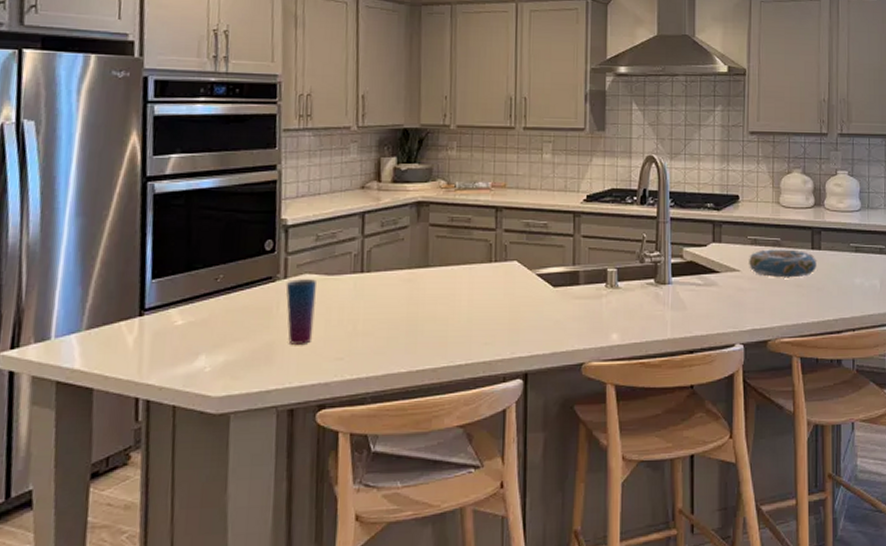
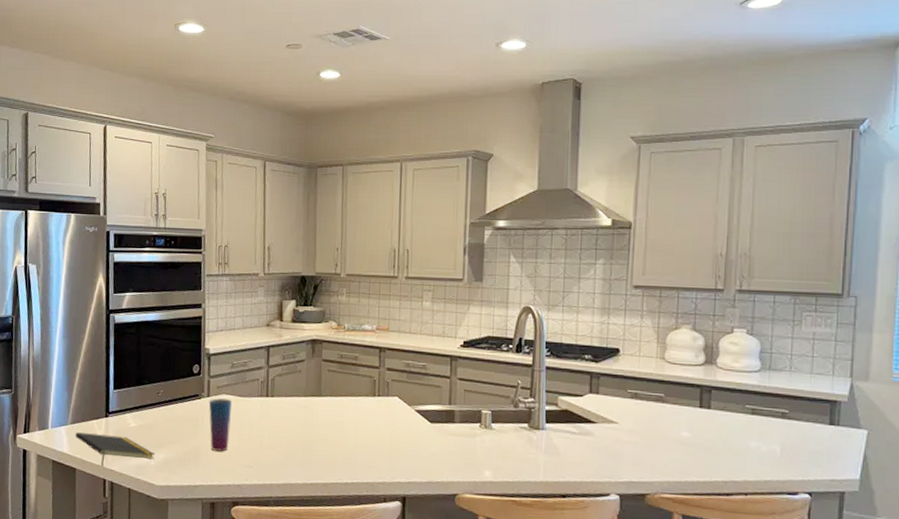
notepad: none [92,339,212,381] -> present [74,432,155,466]
decorative bowl: present [748,249,816,278] -> none [627,403,705,436]

